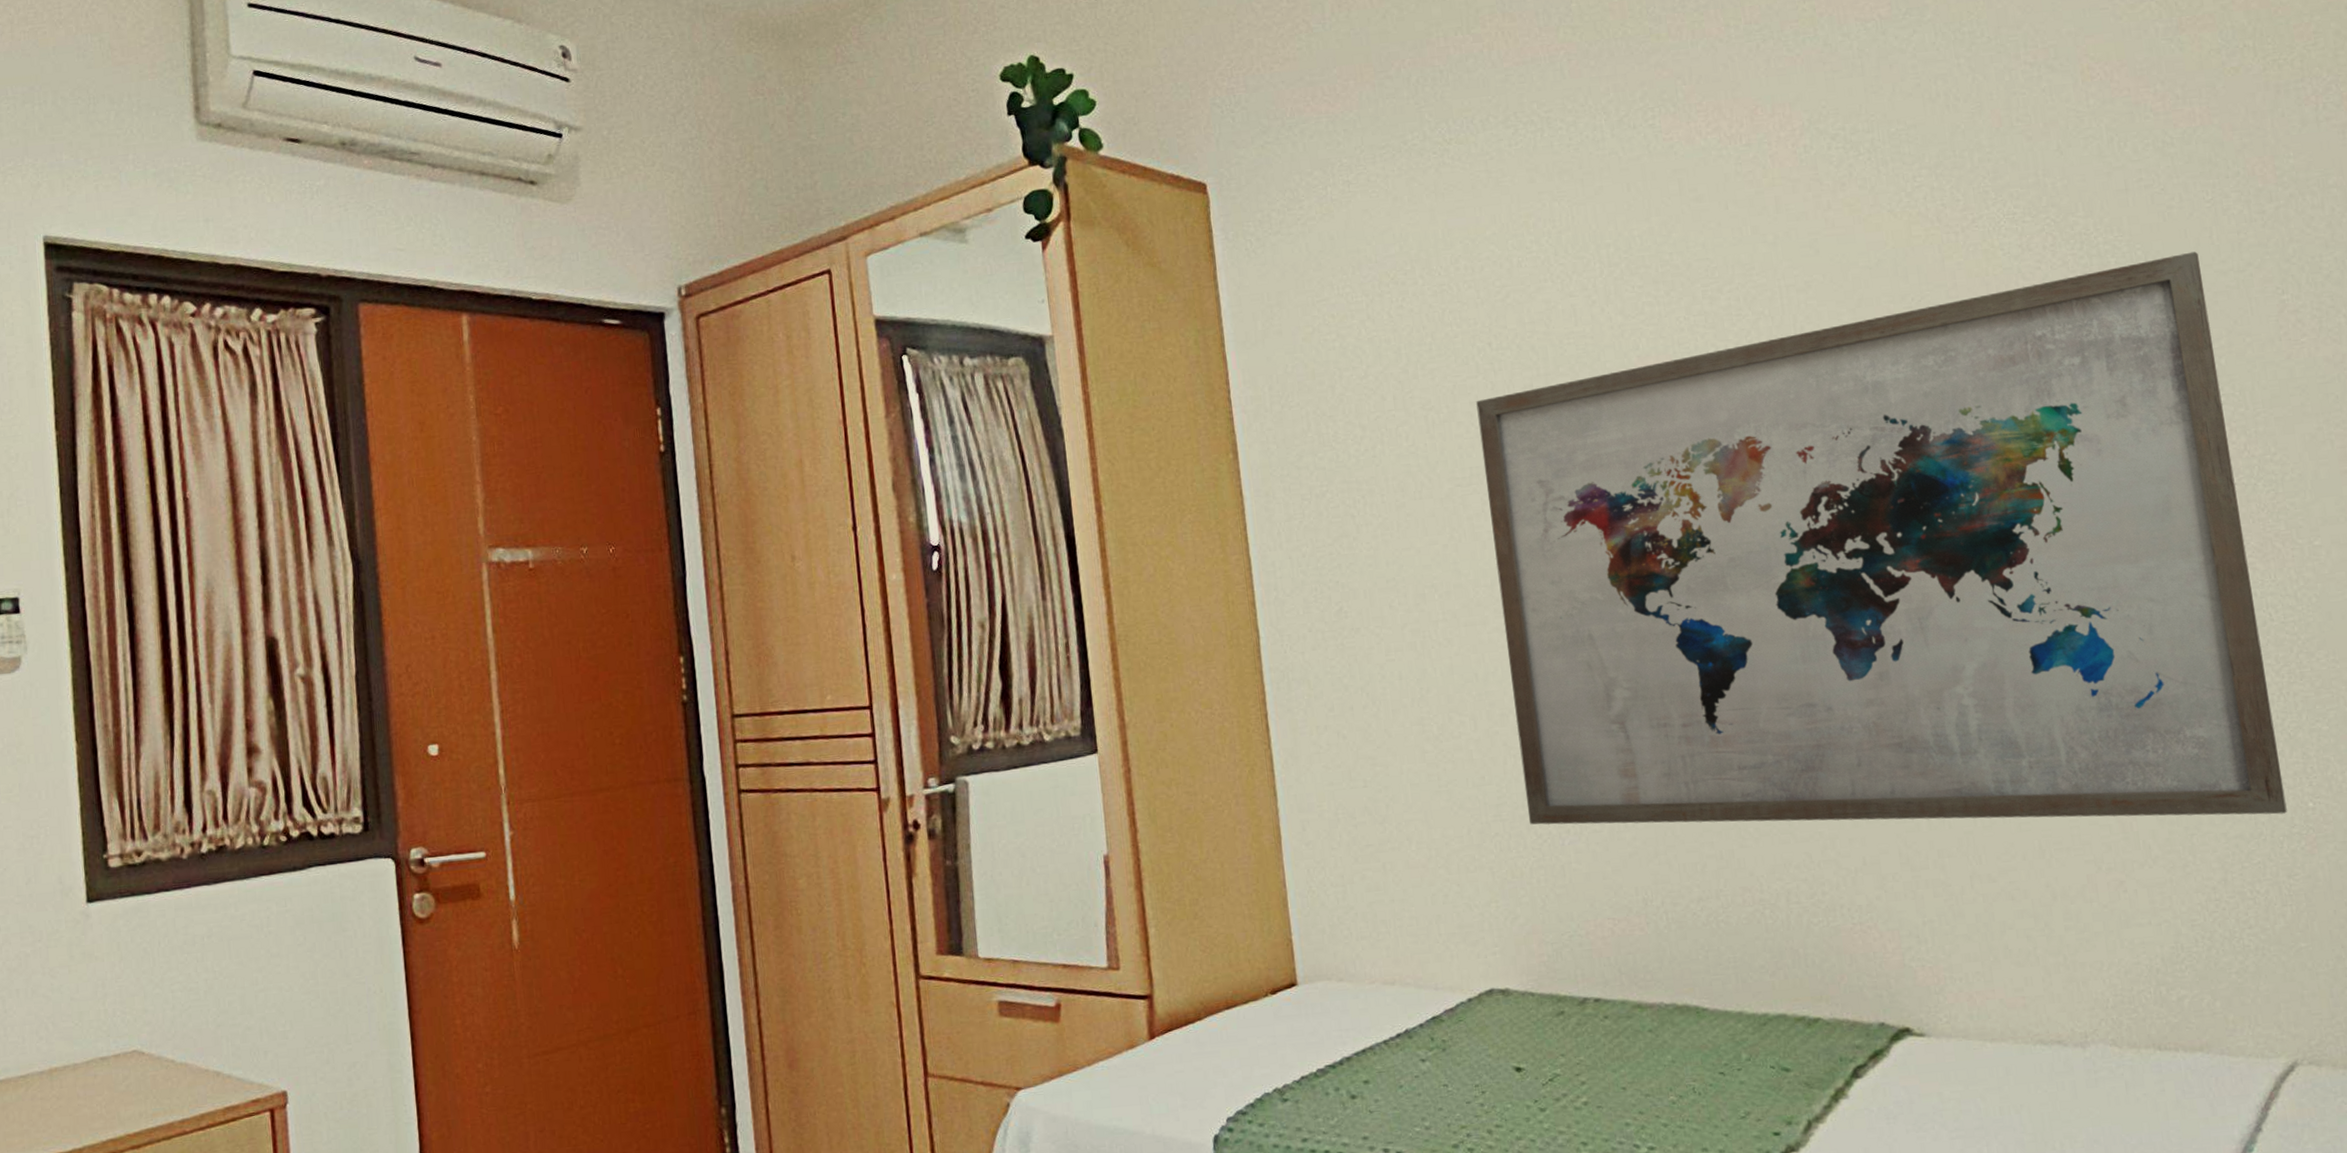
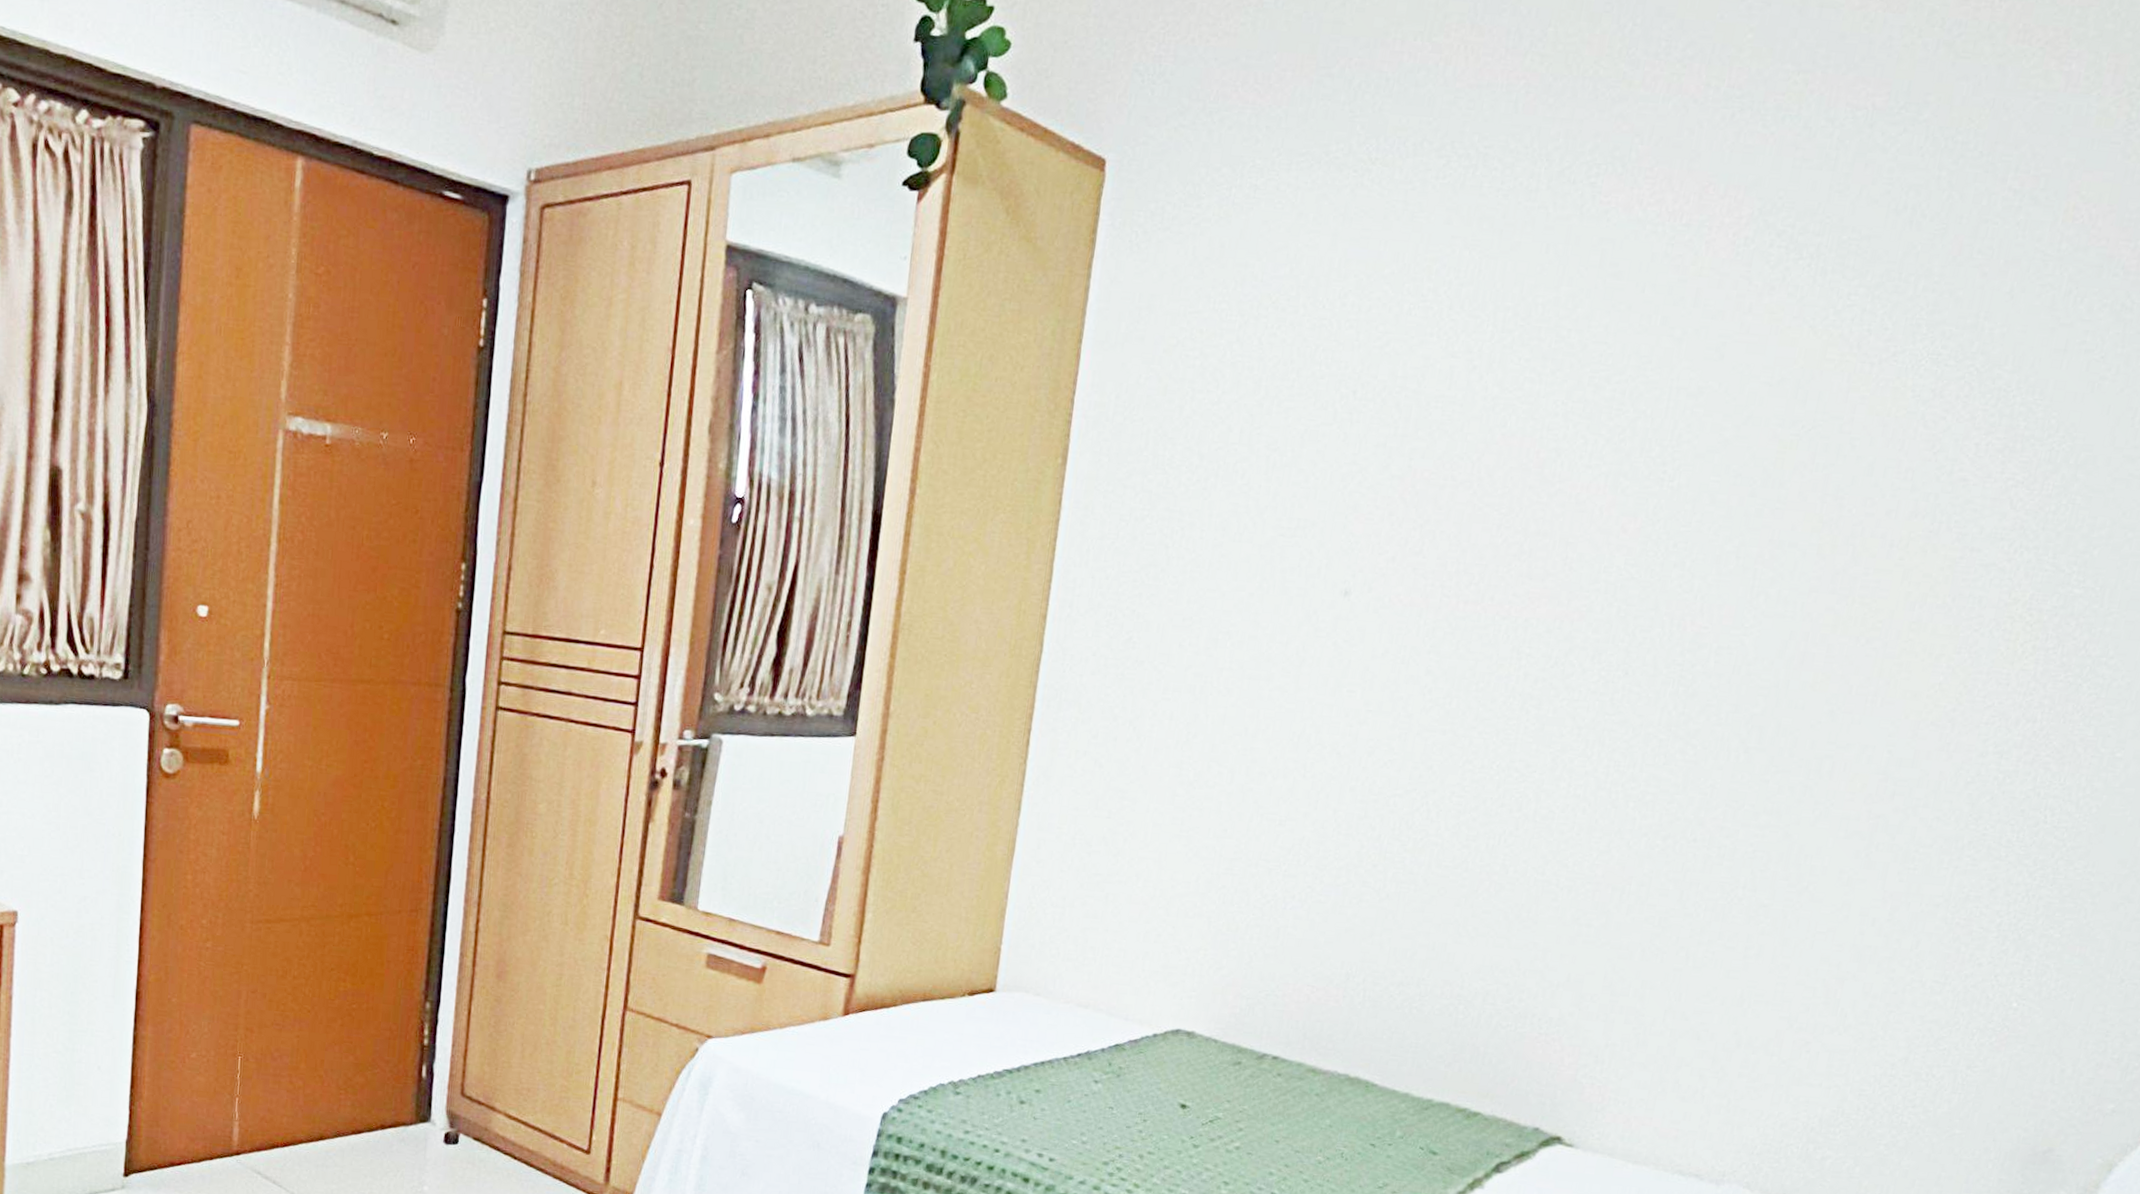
wall art: present [1476,251,2287,825] -> none [1258,430,2114,1009]

